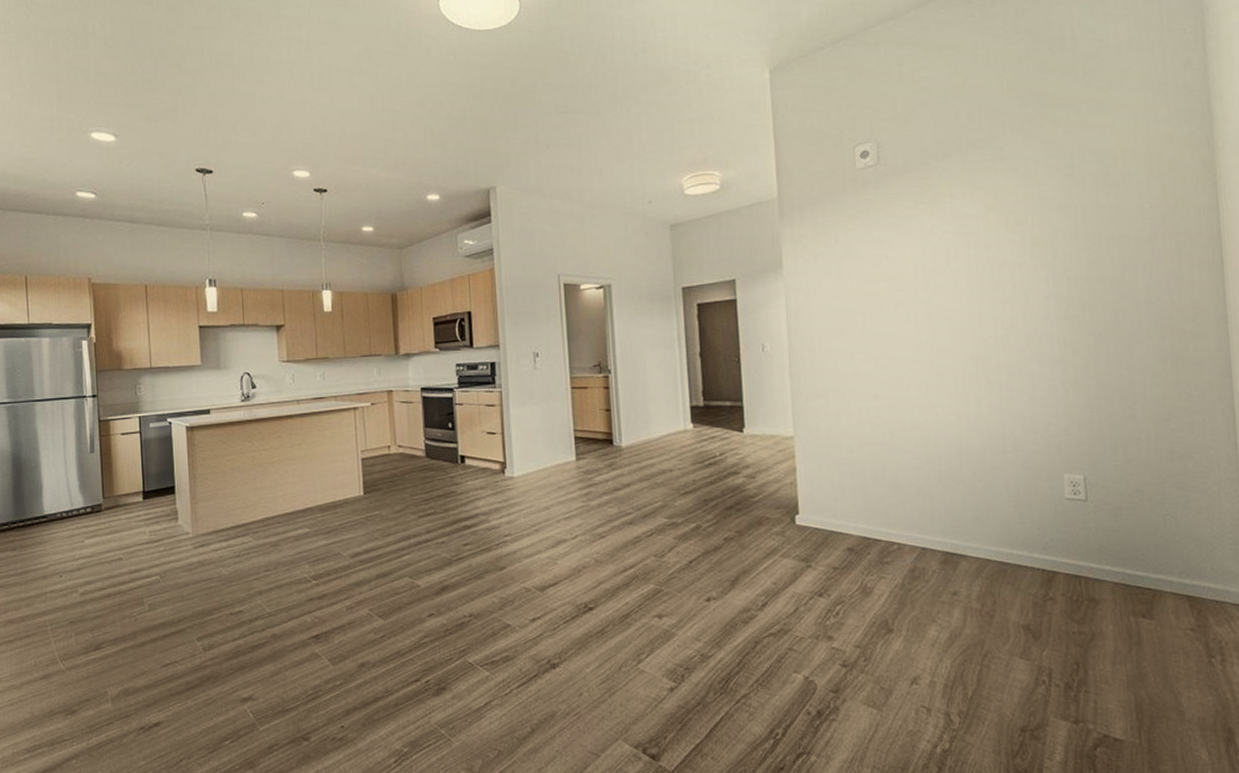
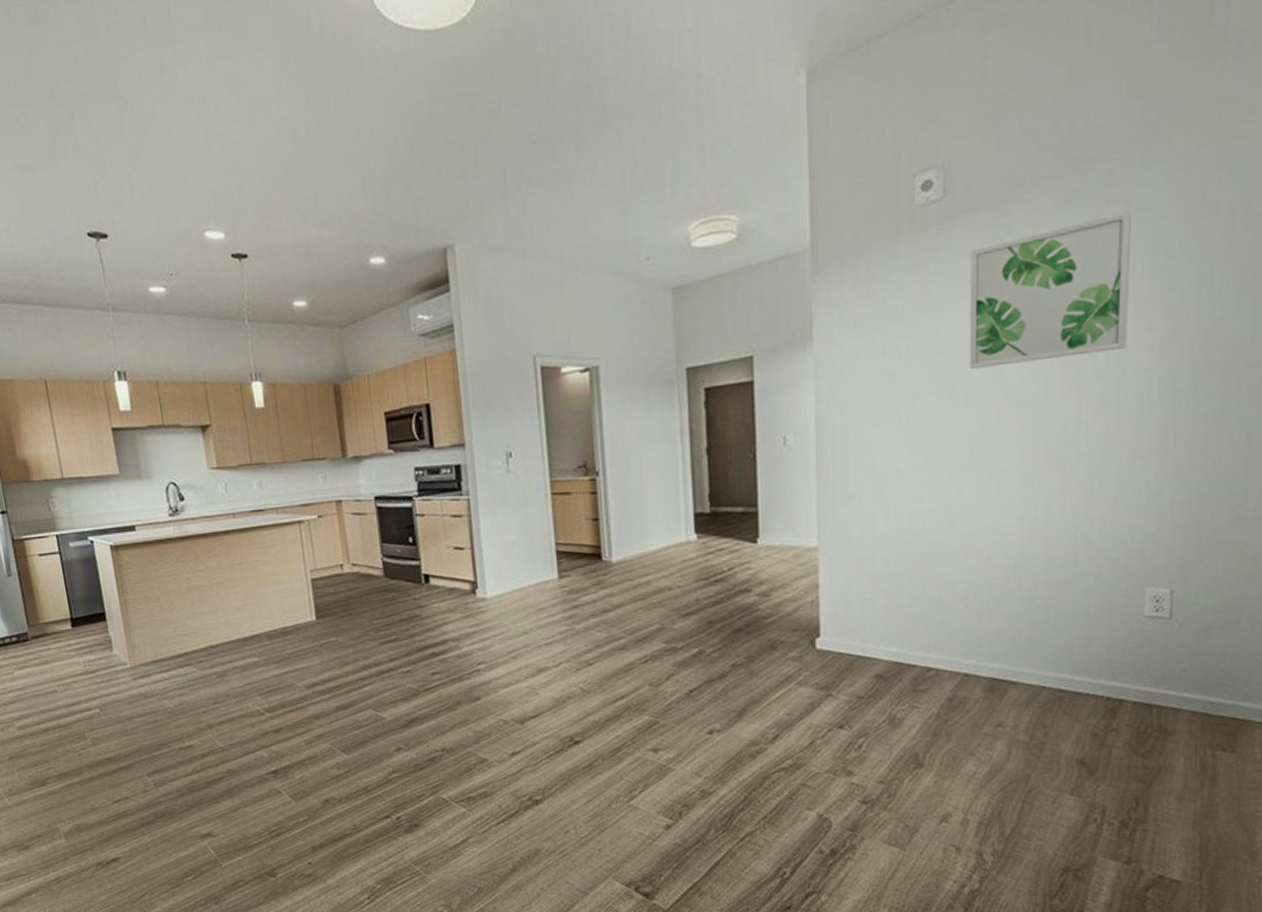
wall art: none [901,177,1027,293] -> present [969,210,1131,369]

